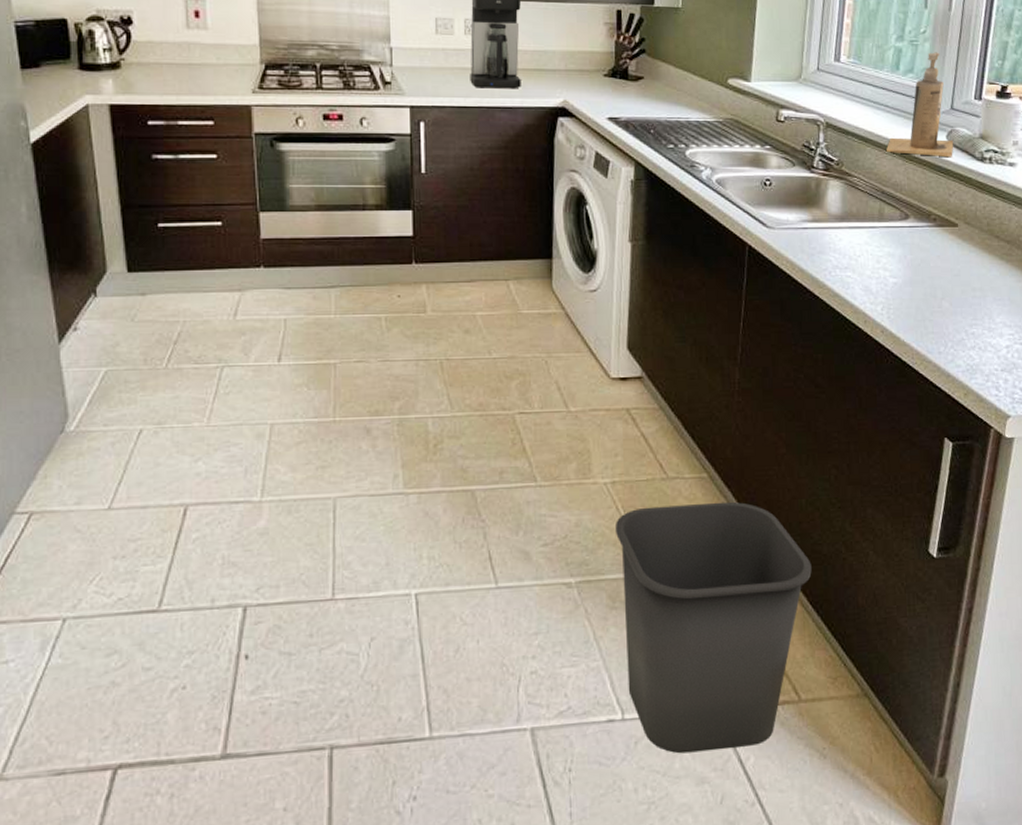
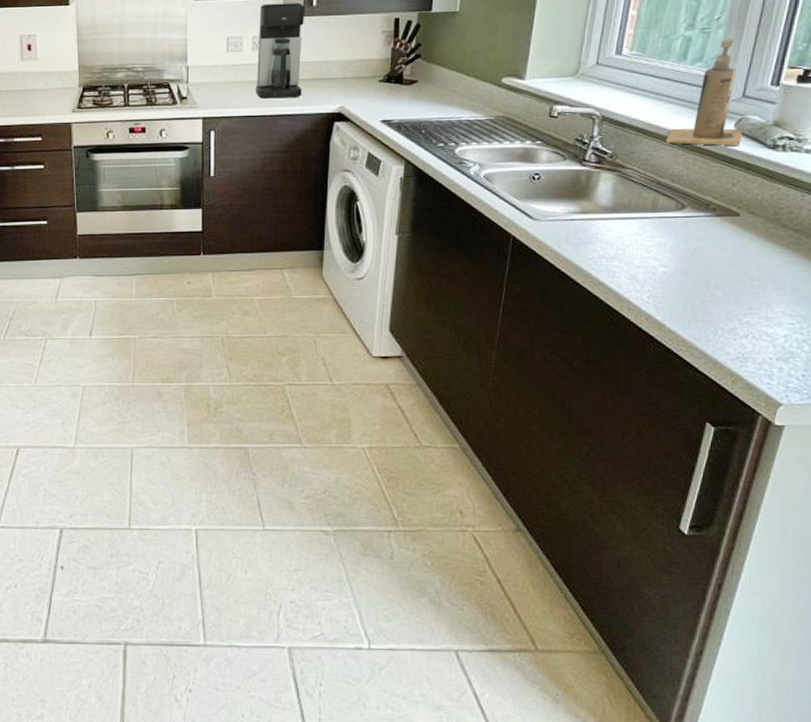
waste bin: present [615,501,812,754] -> none [370,470,557,684]

